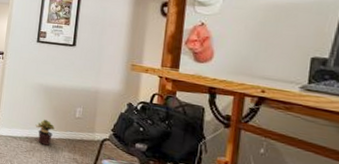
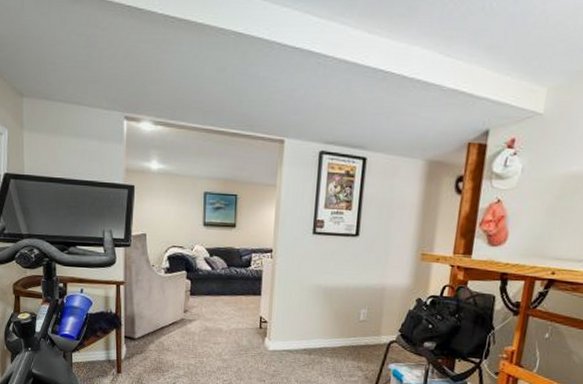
potted plant: present [35,119,55,146] -> none [314,326,337,356]

